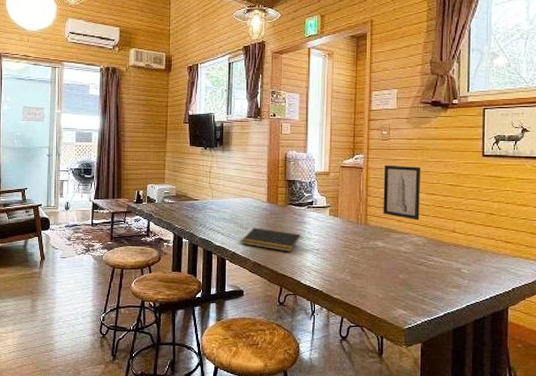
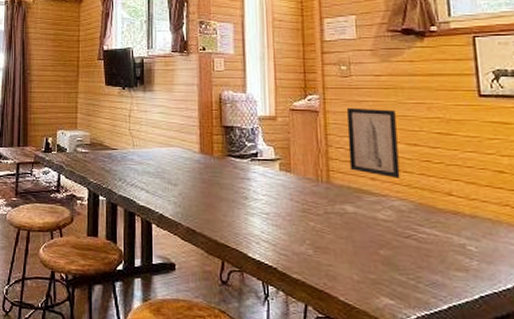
notepad: present [241,228,301,252] -> none [169,184,245,216]

